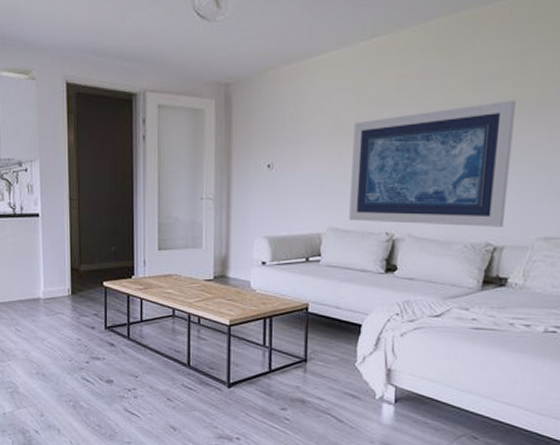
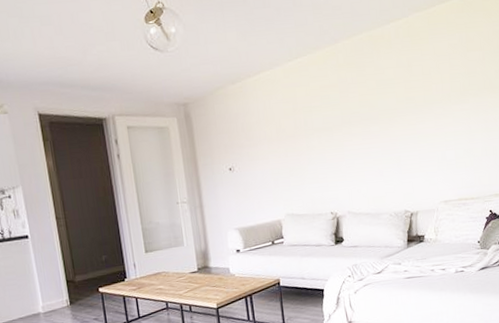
wall art: present [349,100,516,227] -> none [293,99,415,207]

